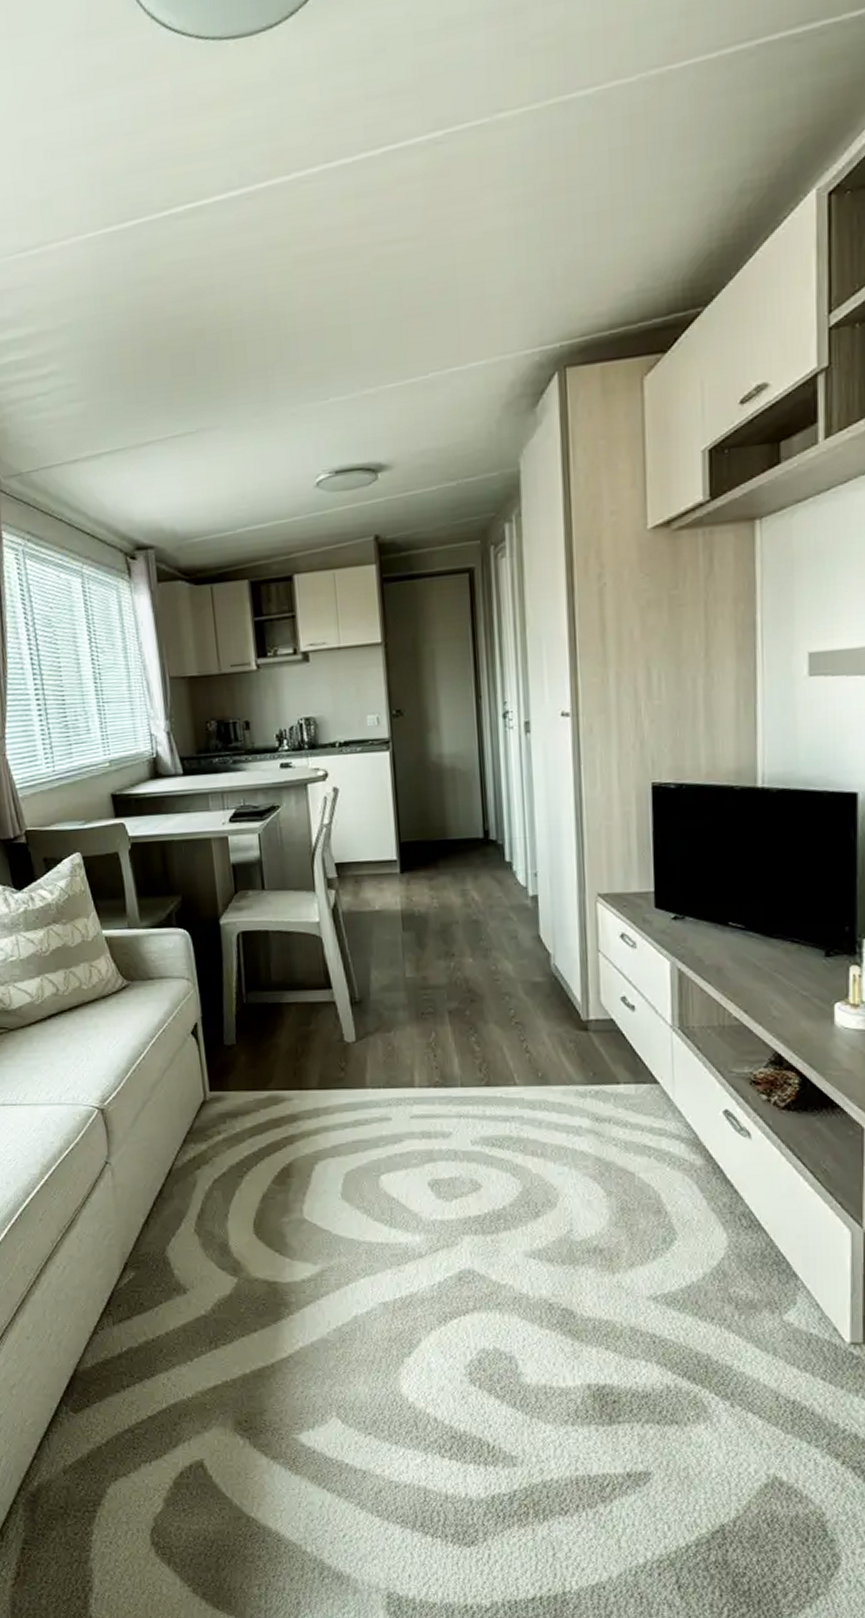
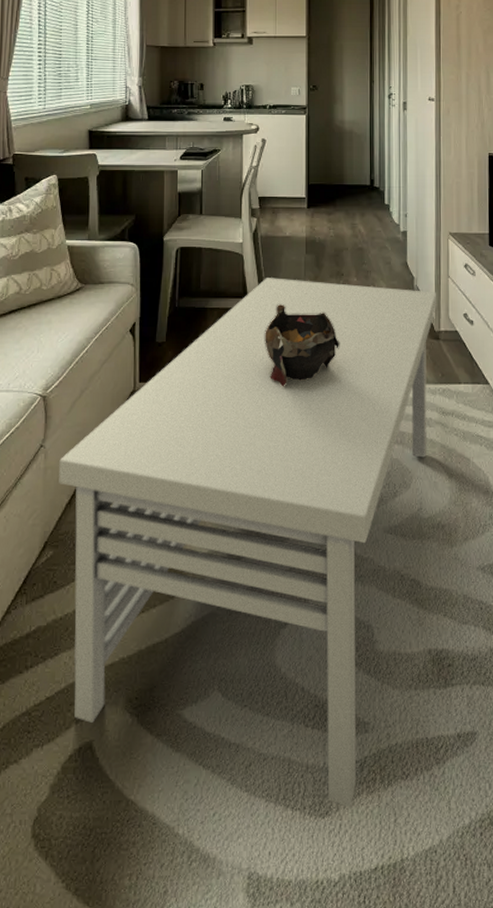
coffee table: none [128,962,584,1539] -> present [58,278,437,808]
decorative bowl: none [357,995,456,1093] -> present [265,304,340,387]

